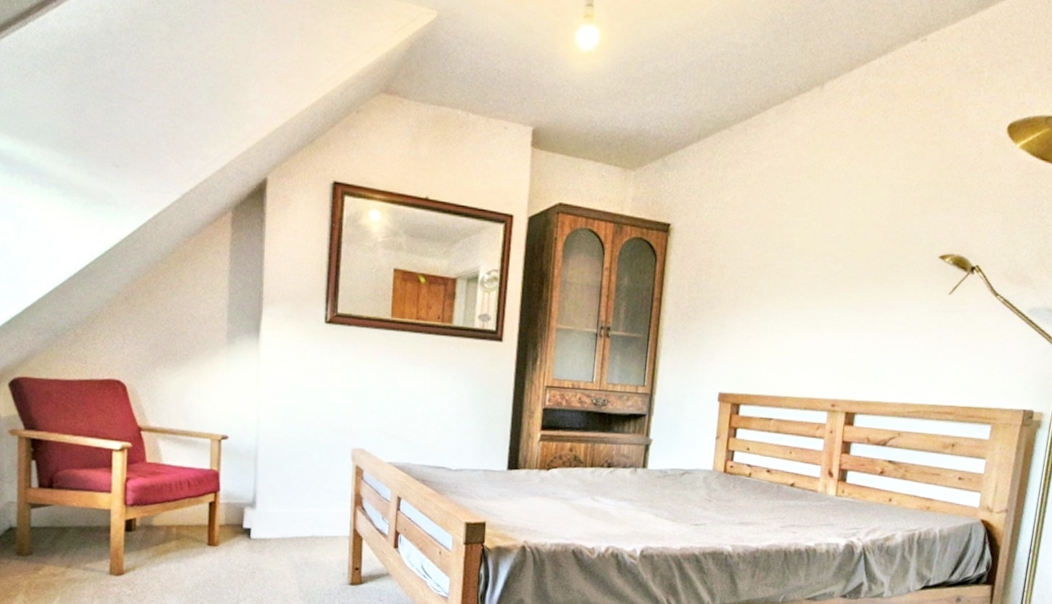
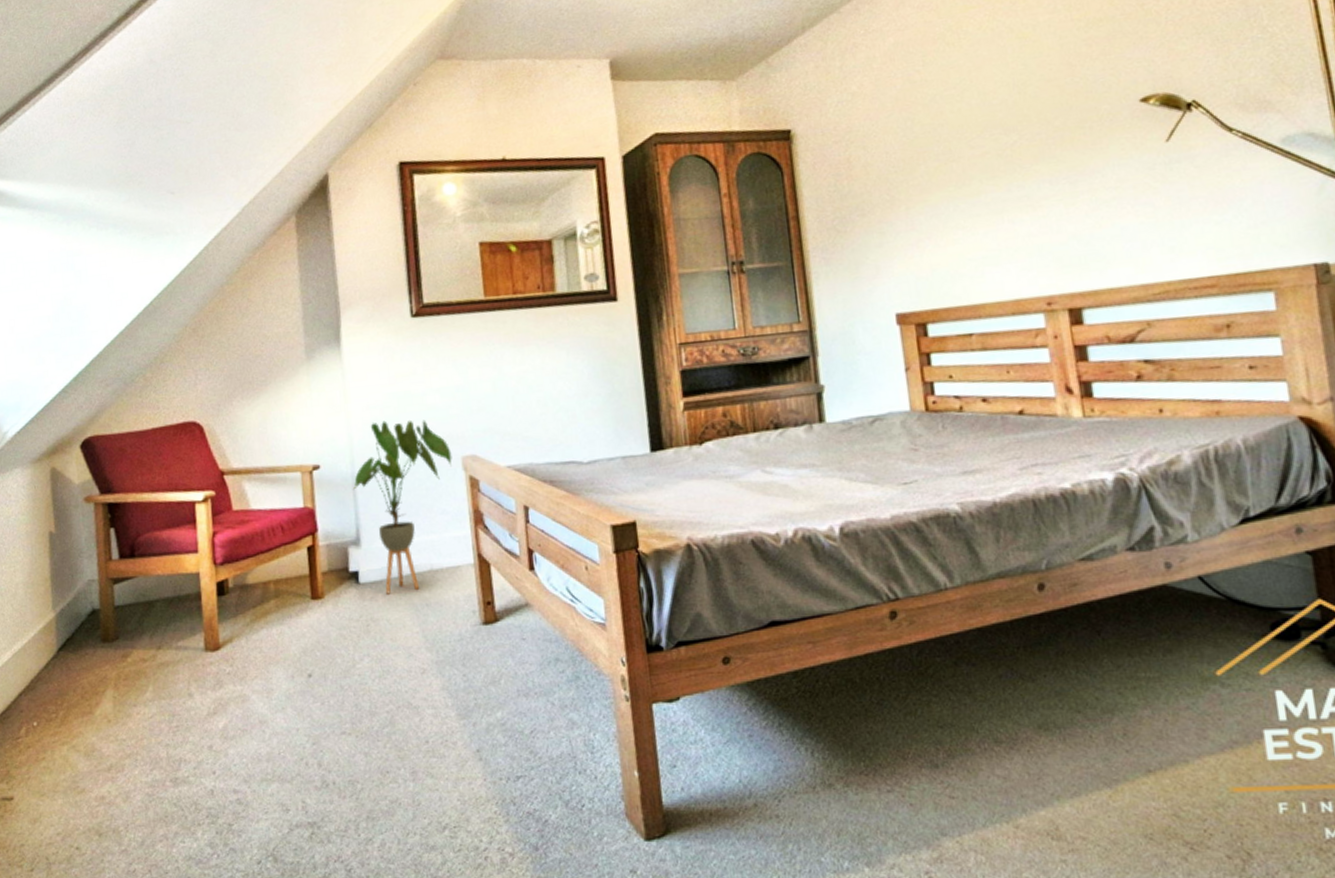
house plant: none [255,407,344,551] -> present [353,419,452,594]

